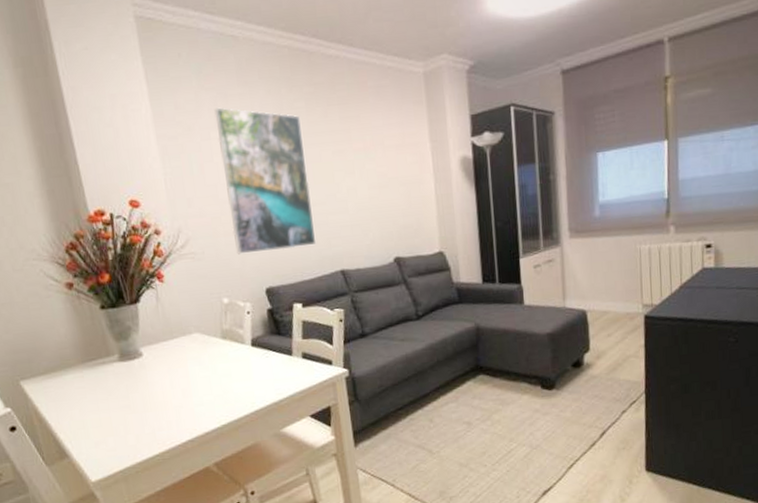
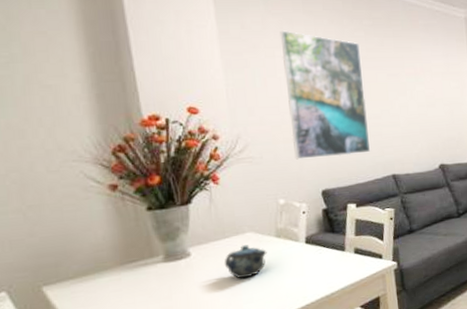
teapot: none [173,345,214,381] -> present [224,244,267,279]

